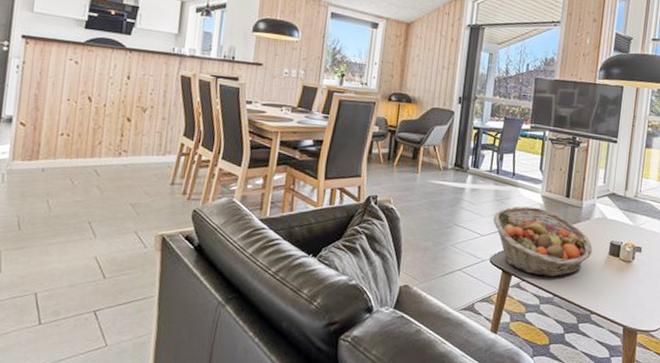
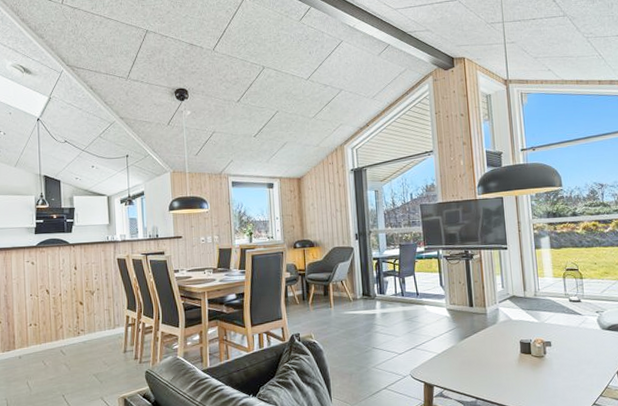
fruit basket: present [492,206,593,278] -> none [406,320,505,383]

